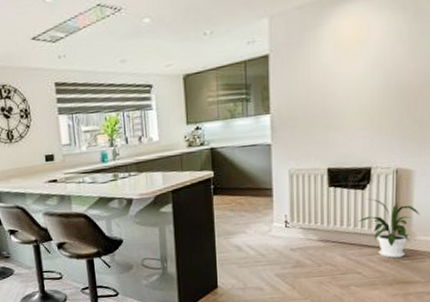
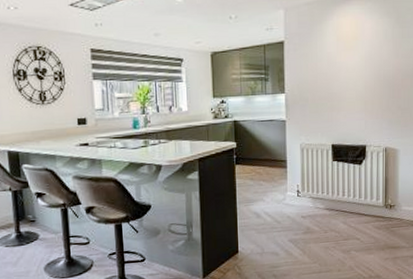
house plant: present [357,198,420,258] -> none [356,172,404,226]

